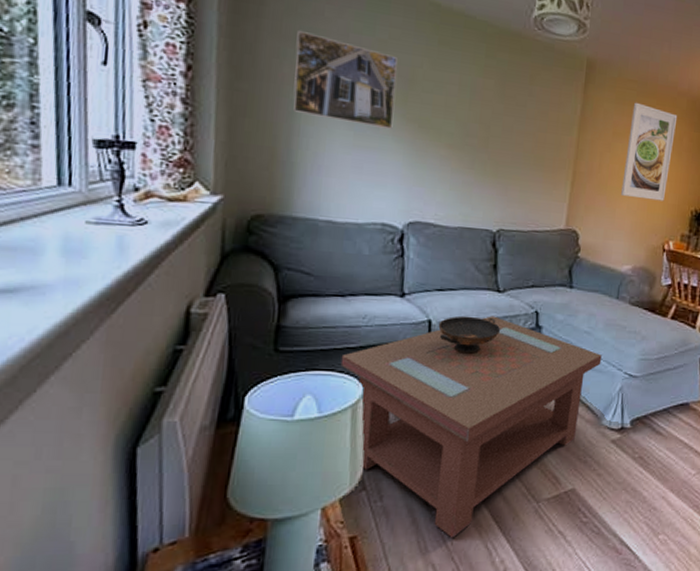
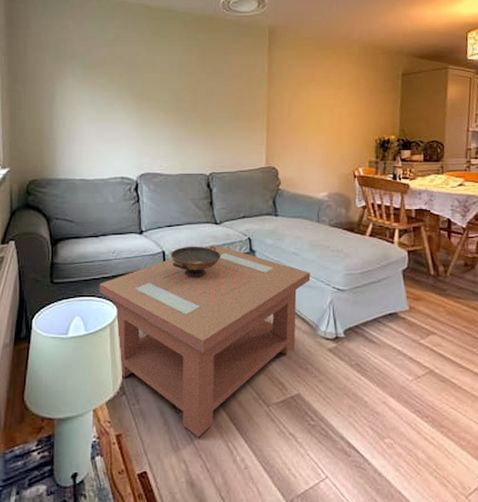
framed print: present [293,30,398,129] -> none [51,42,123,104]
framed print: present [621,102,678,201] -> none [310,55,352,135]

